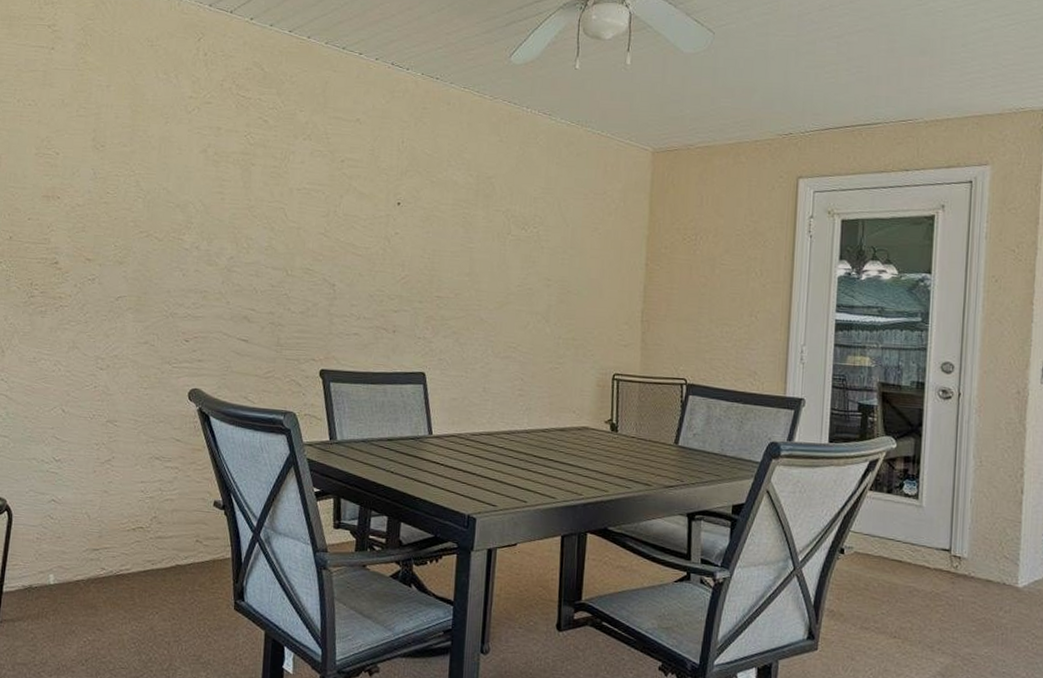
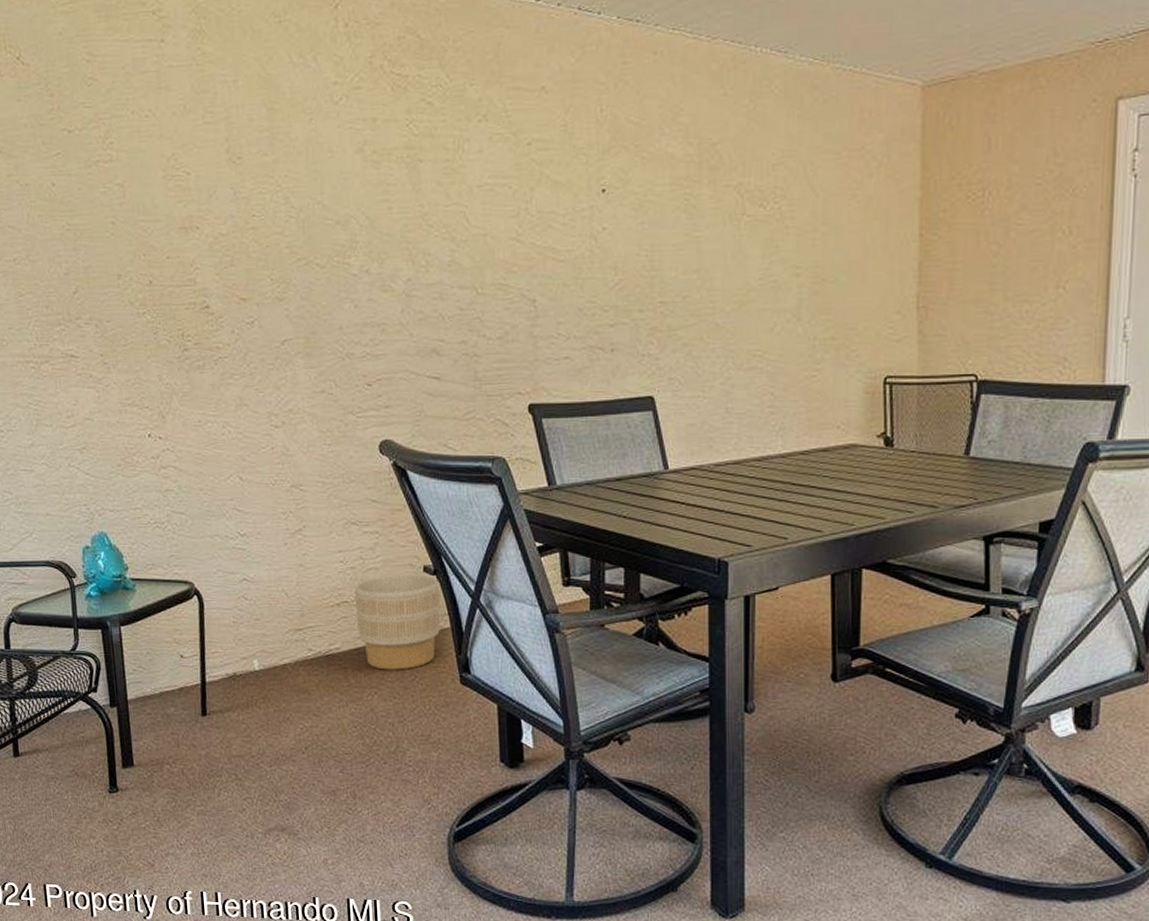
planter: none [148,506,226,594] -> present [354,574,441,670]

